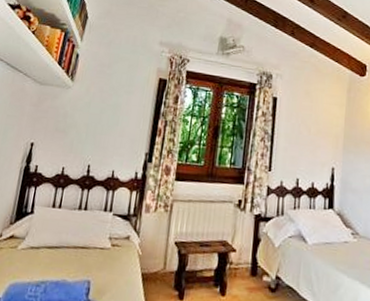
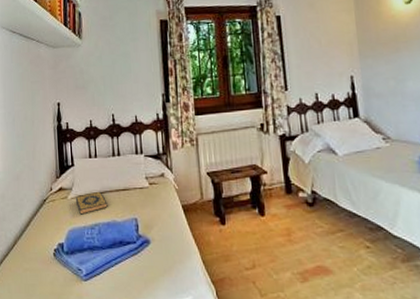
hardback book: none [25,245,62,269] -> present [75,191,108,215]

